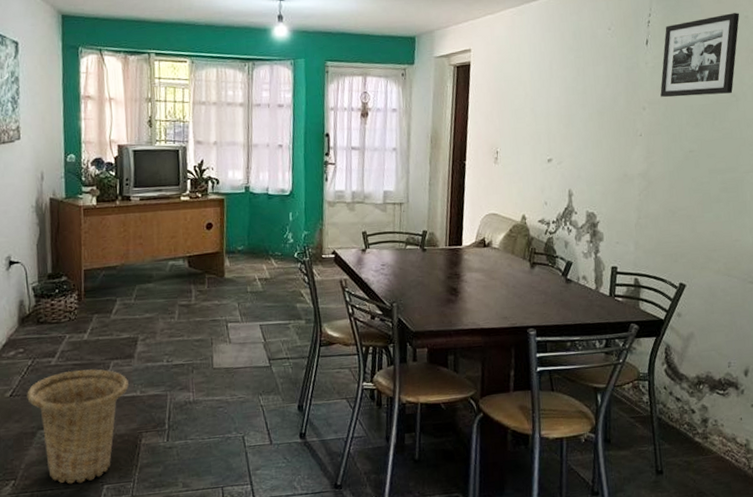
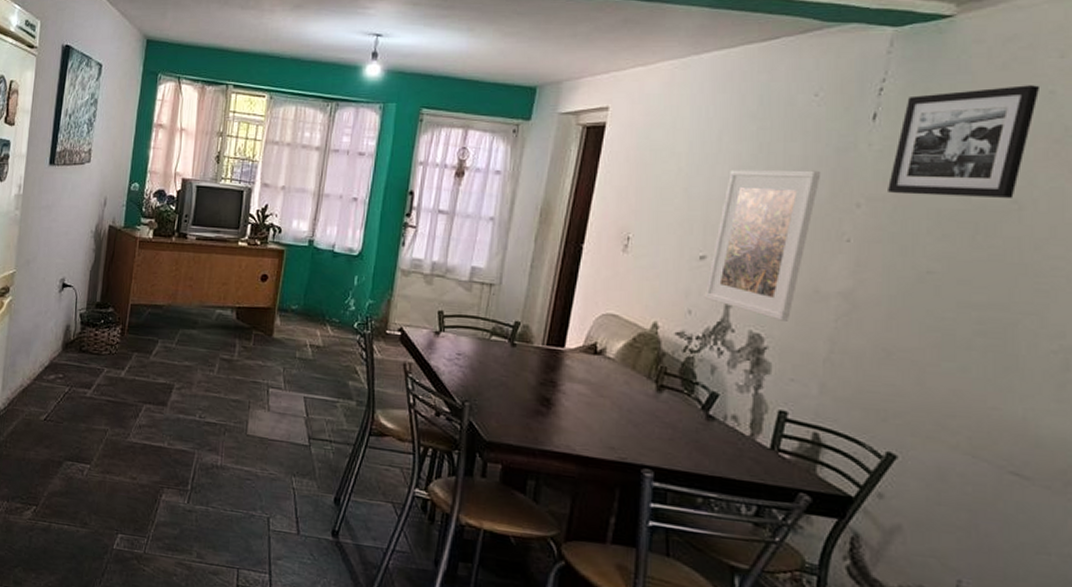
basket: present [27,369,129,484] -> none [59,405,158,526]
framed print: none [554,85,619,201] -> present [704,169,820,321]

